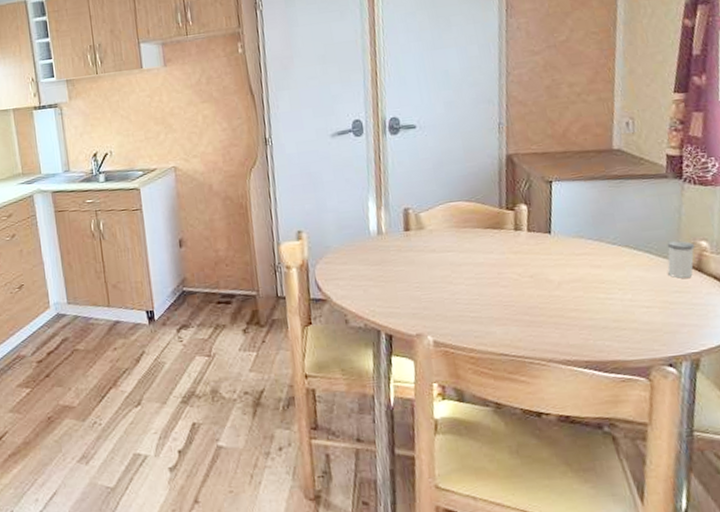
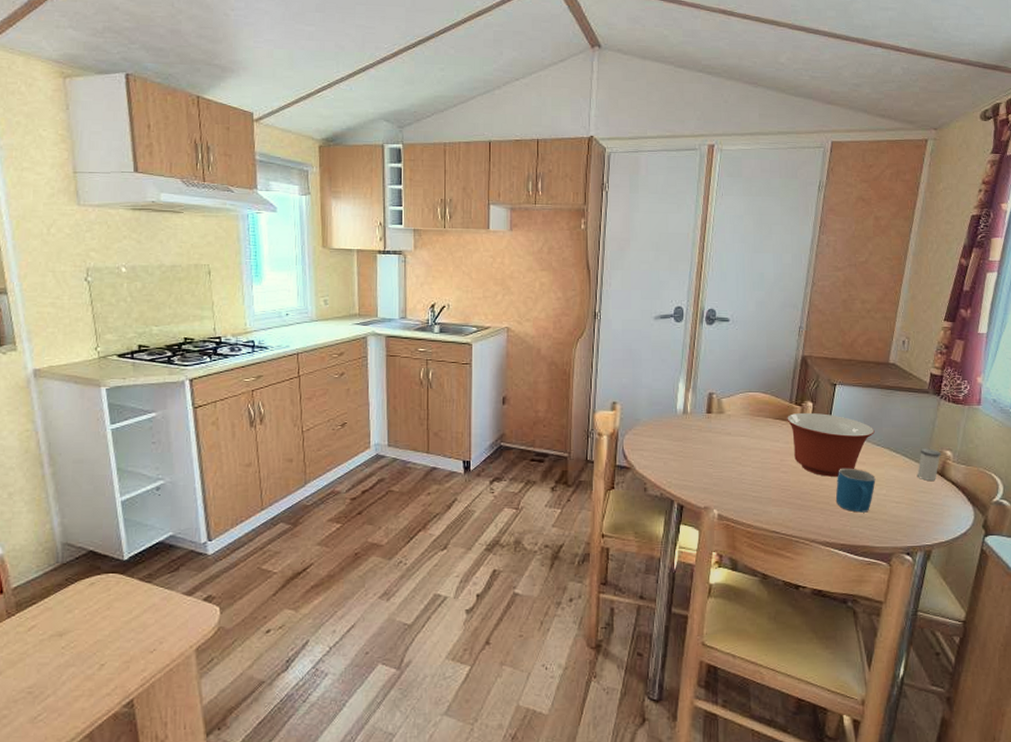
mixing bowl: none [498,215,608,286] -> present [787,412,875,477]
mug: none [569,273,618,323] -> present [836,468,876,513]

